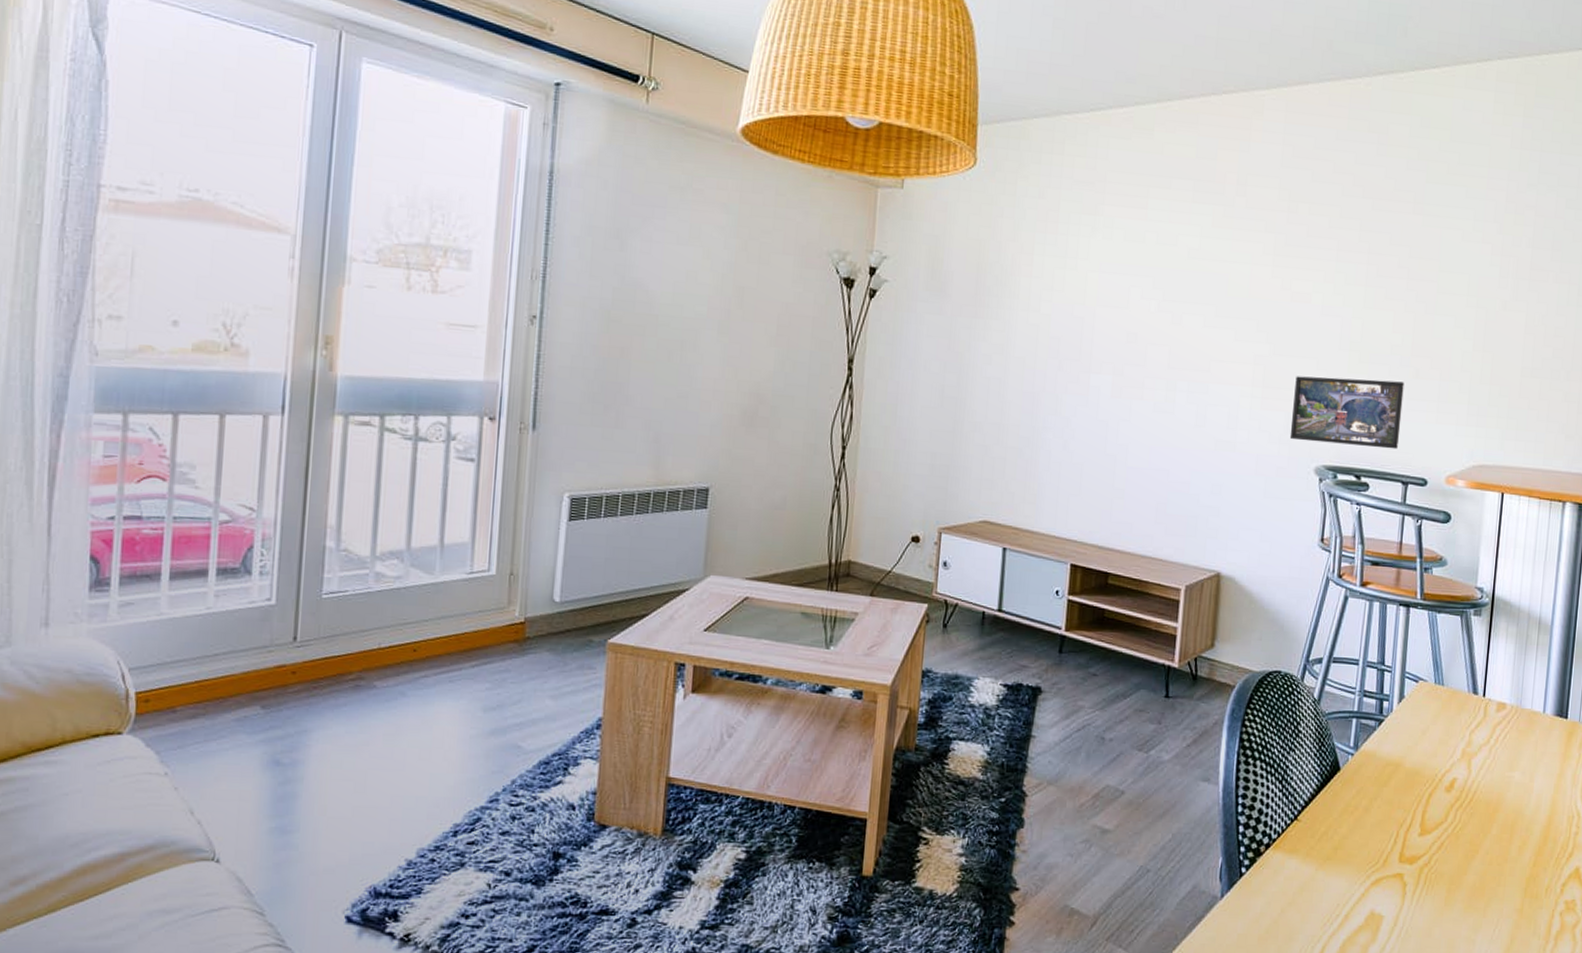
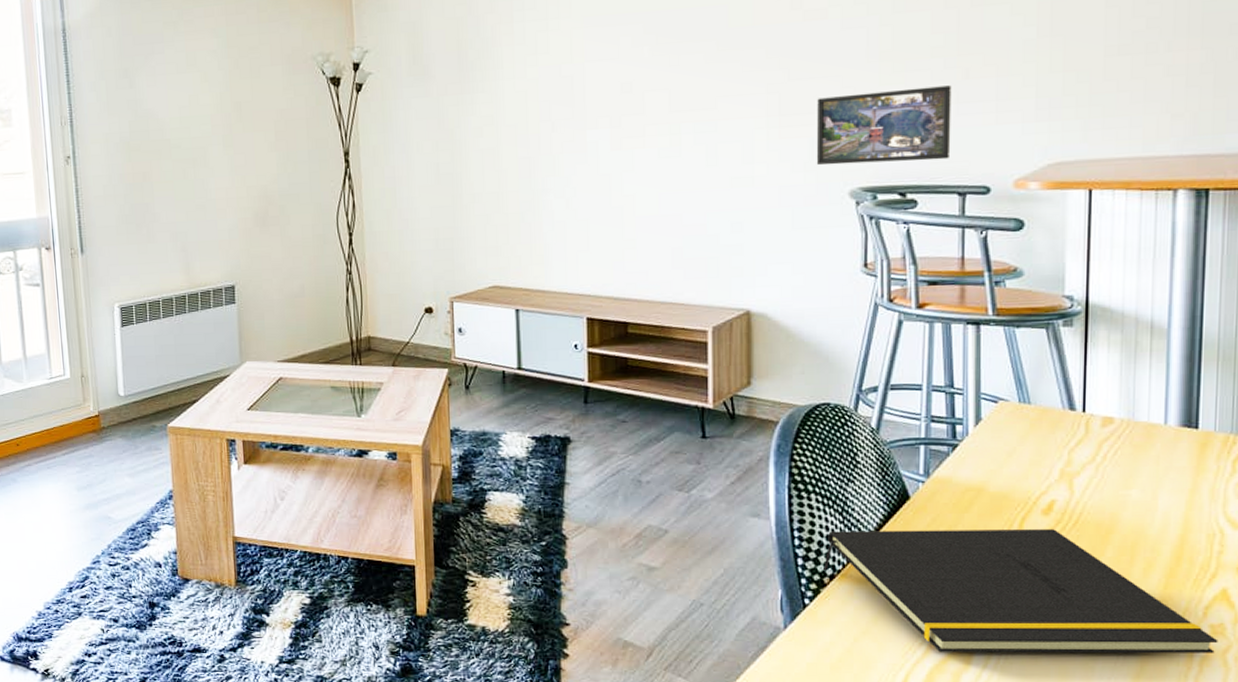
notepad: none [1260,799,1570,928] -> present [822,529,1218,654]

